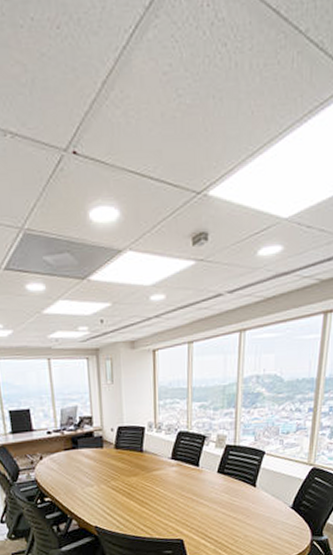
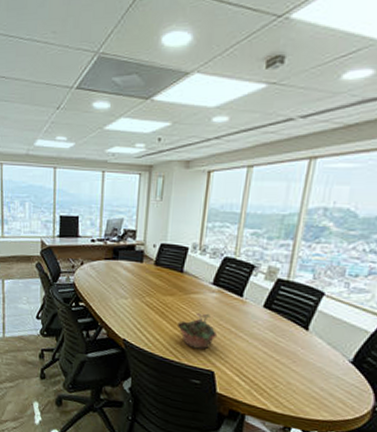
succulent planter: none [145,487,182,522] -> present [178,312,218,350]

